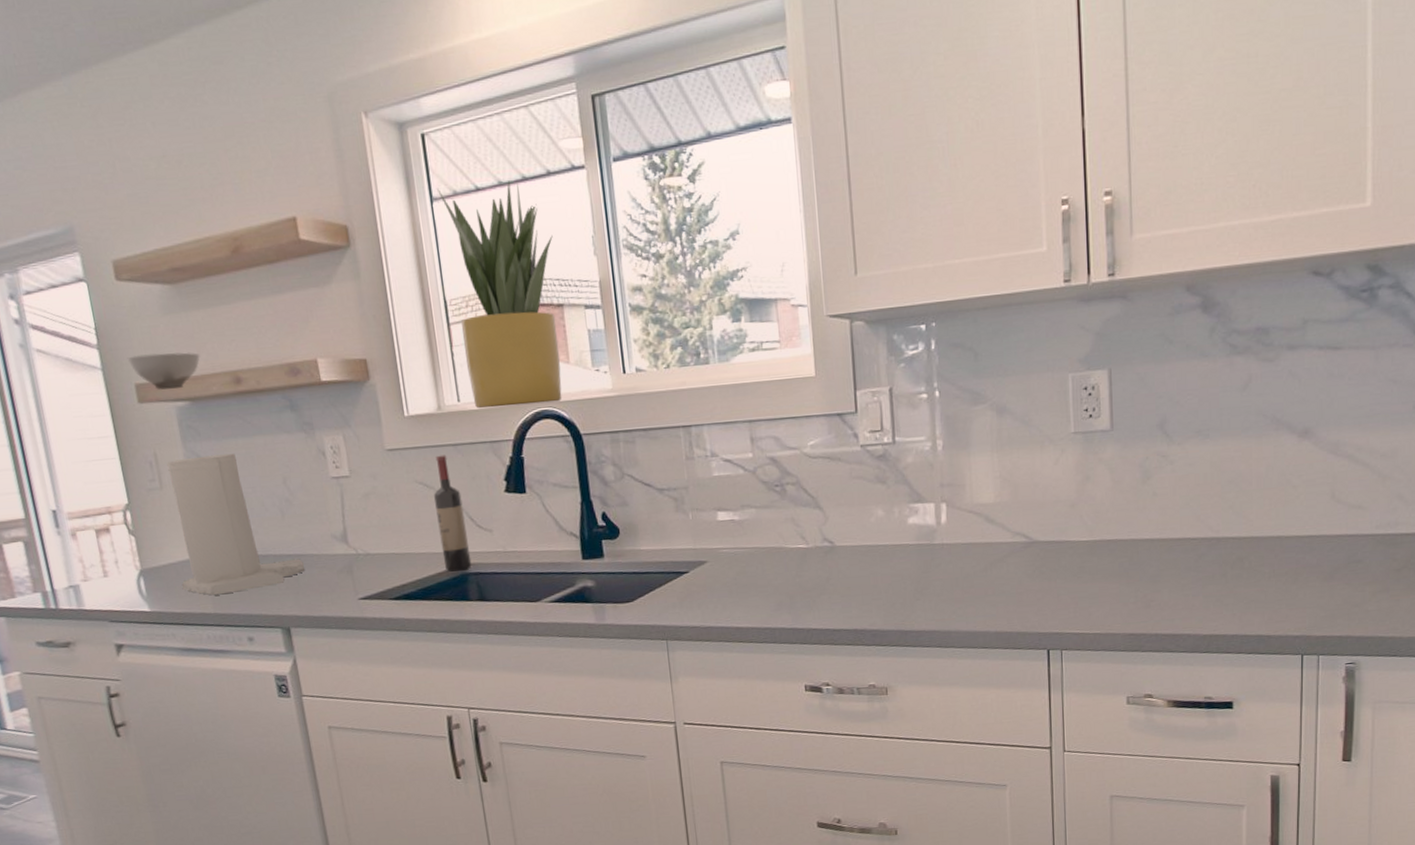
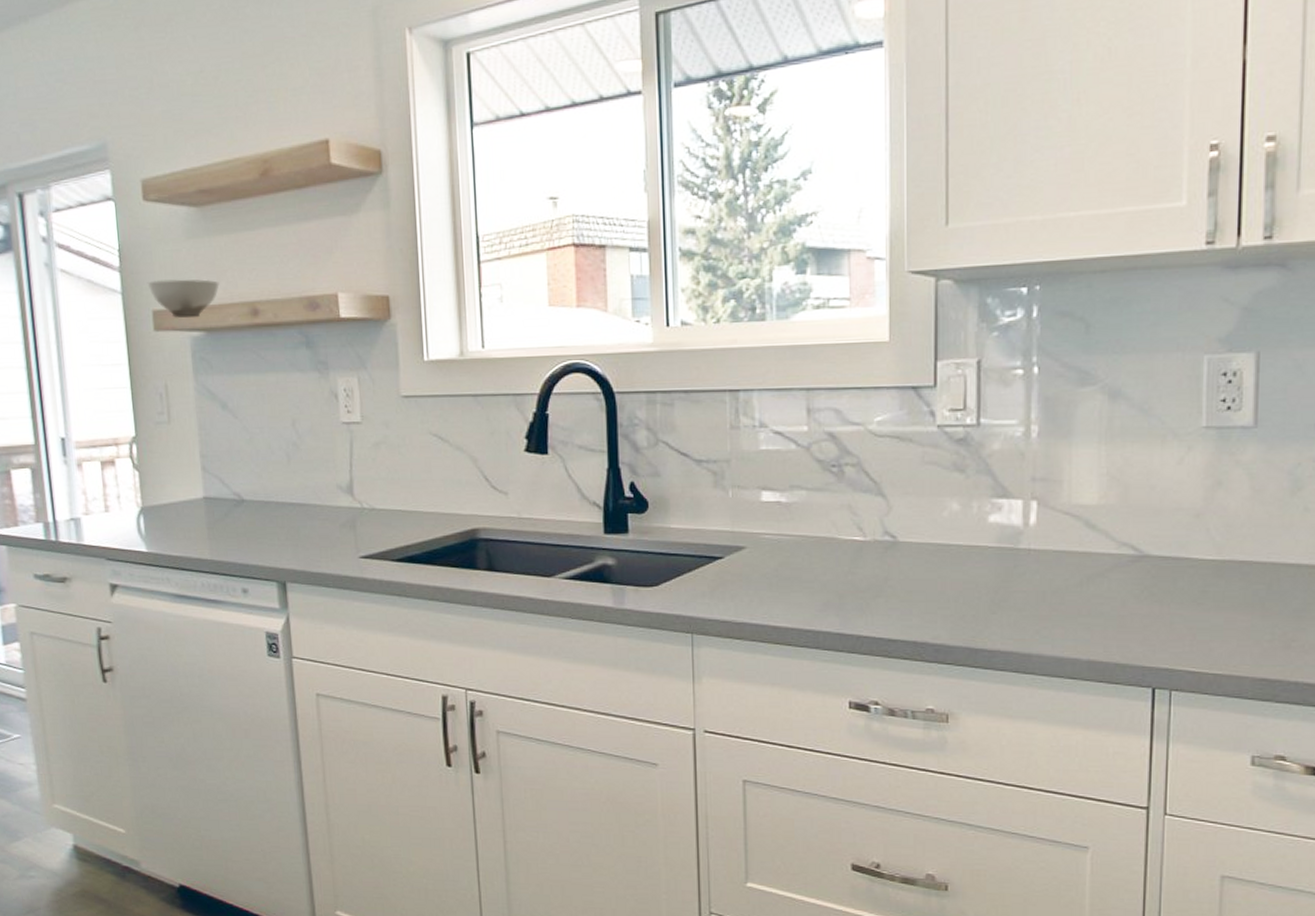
paper towel: present [167,453,305,596] -> none [177,390,306,541]
wine bottle: present [433,455,472,572] -> none [447,405,483,535]
planter: present [437,180,562,409] -> none [479,105,600,357]

